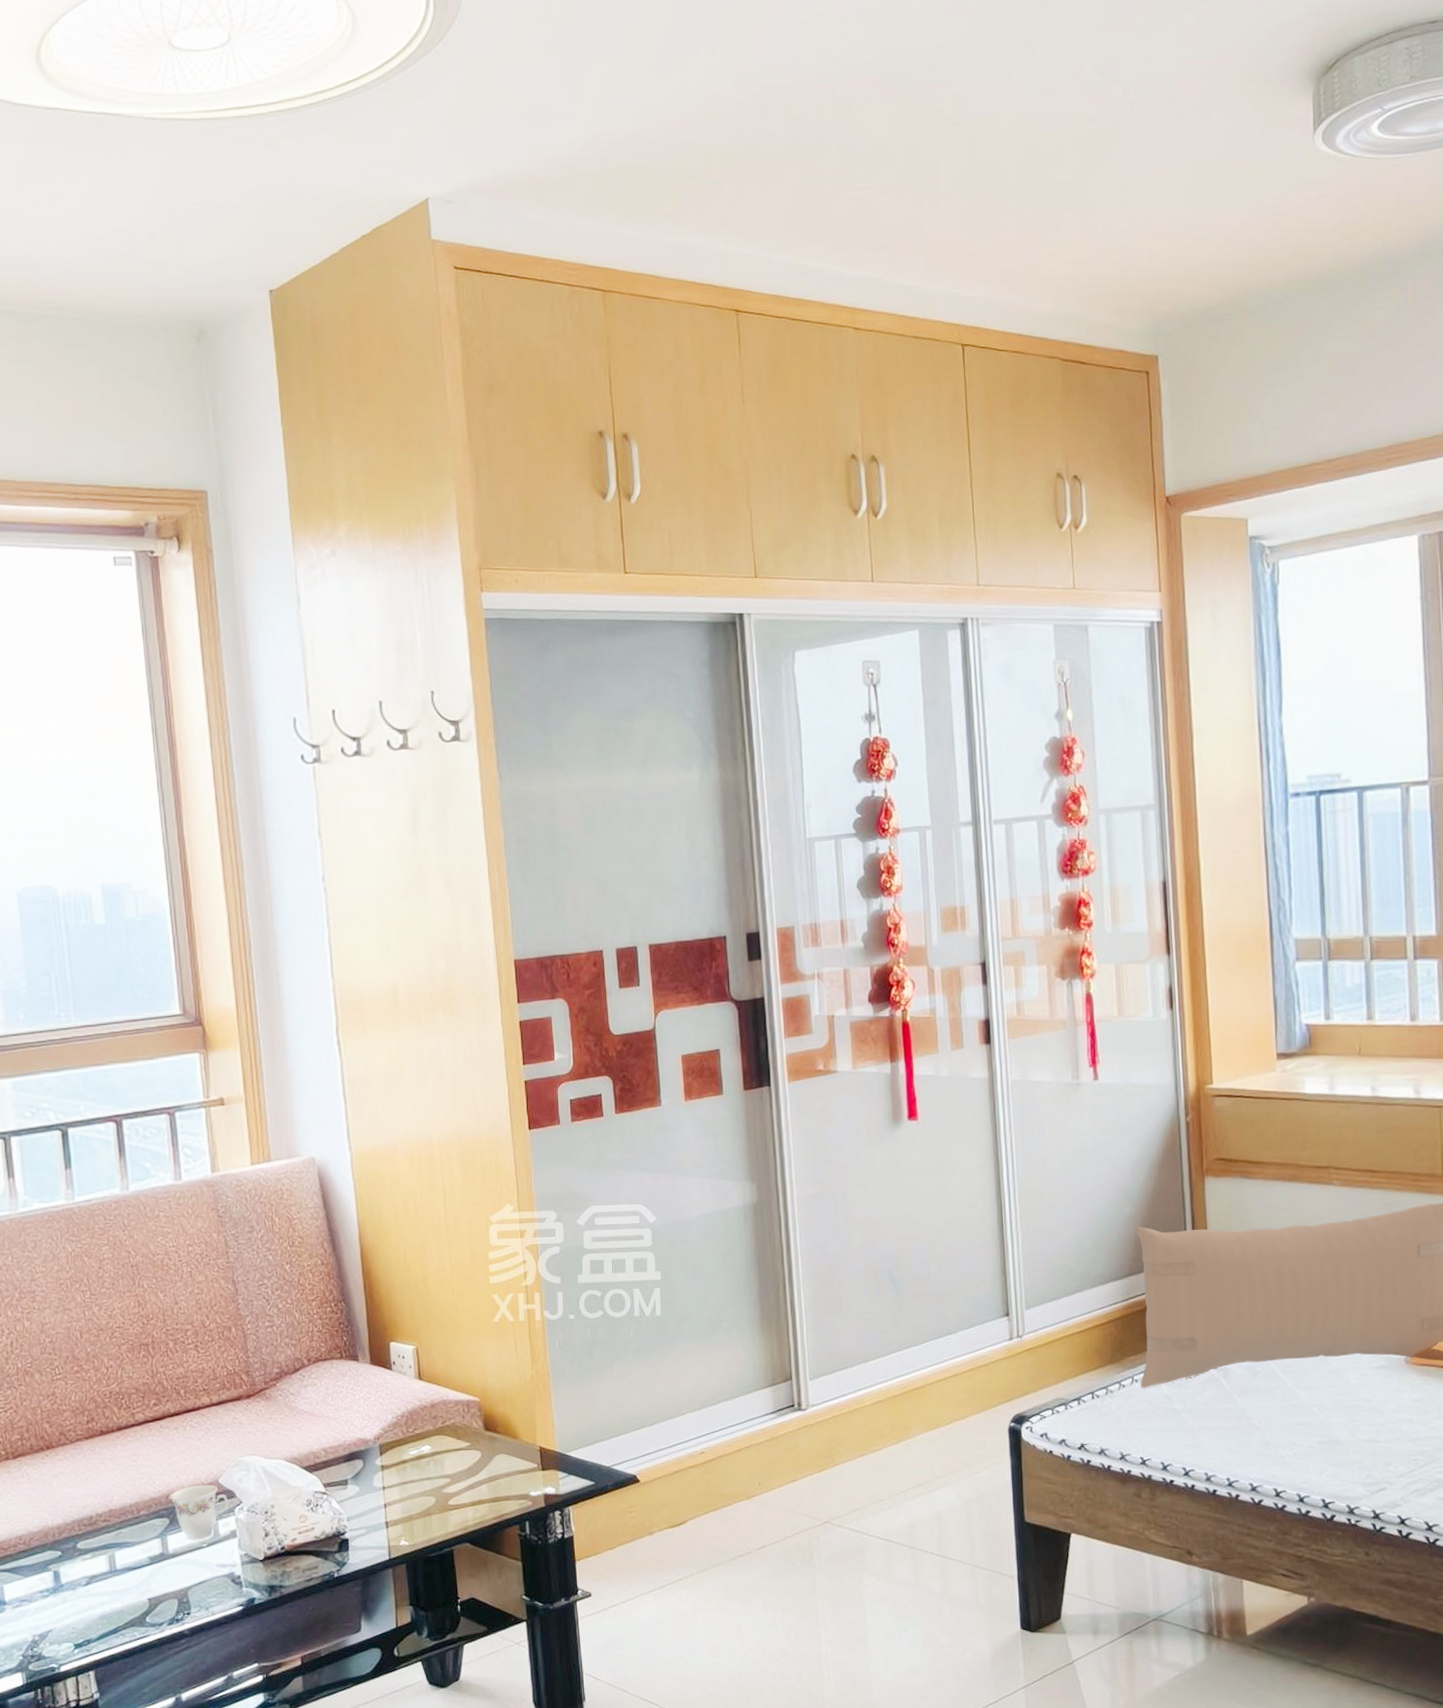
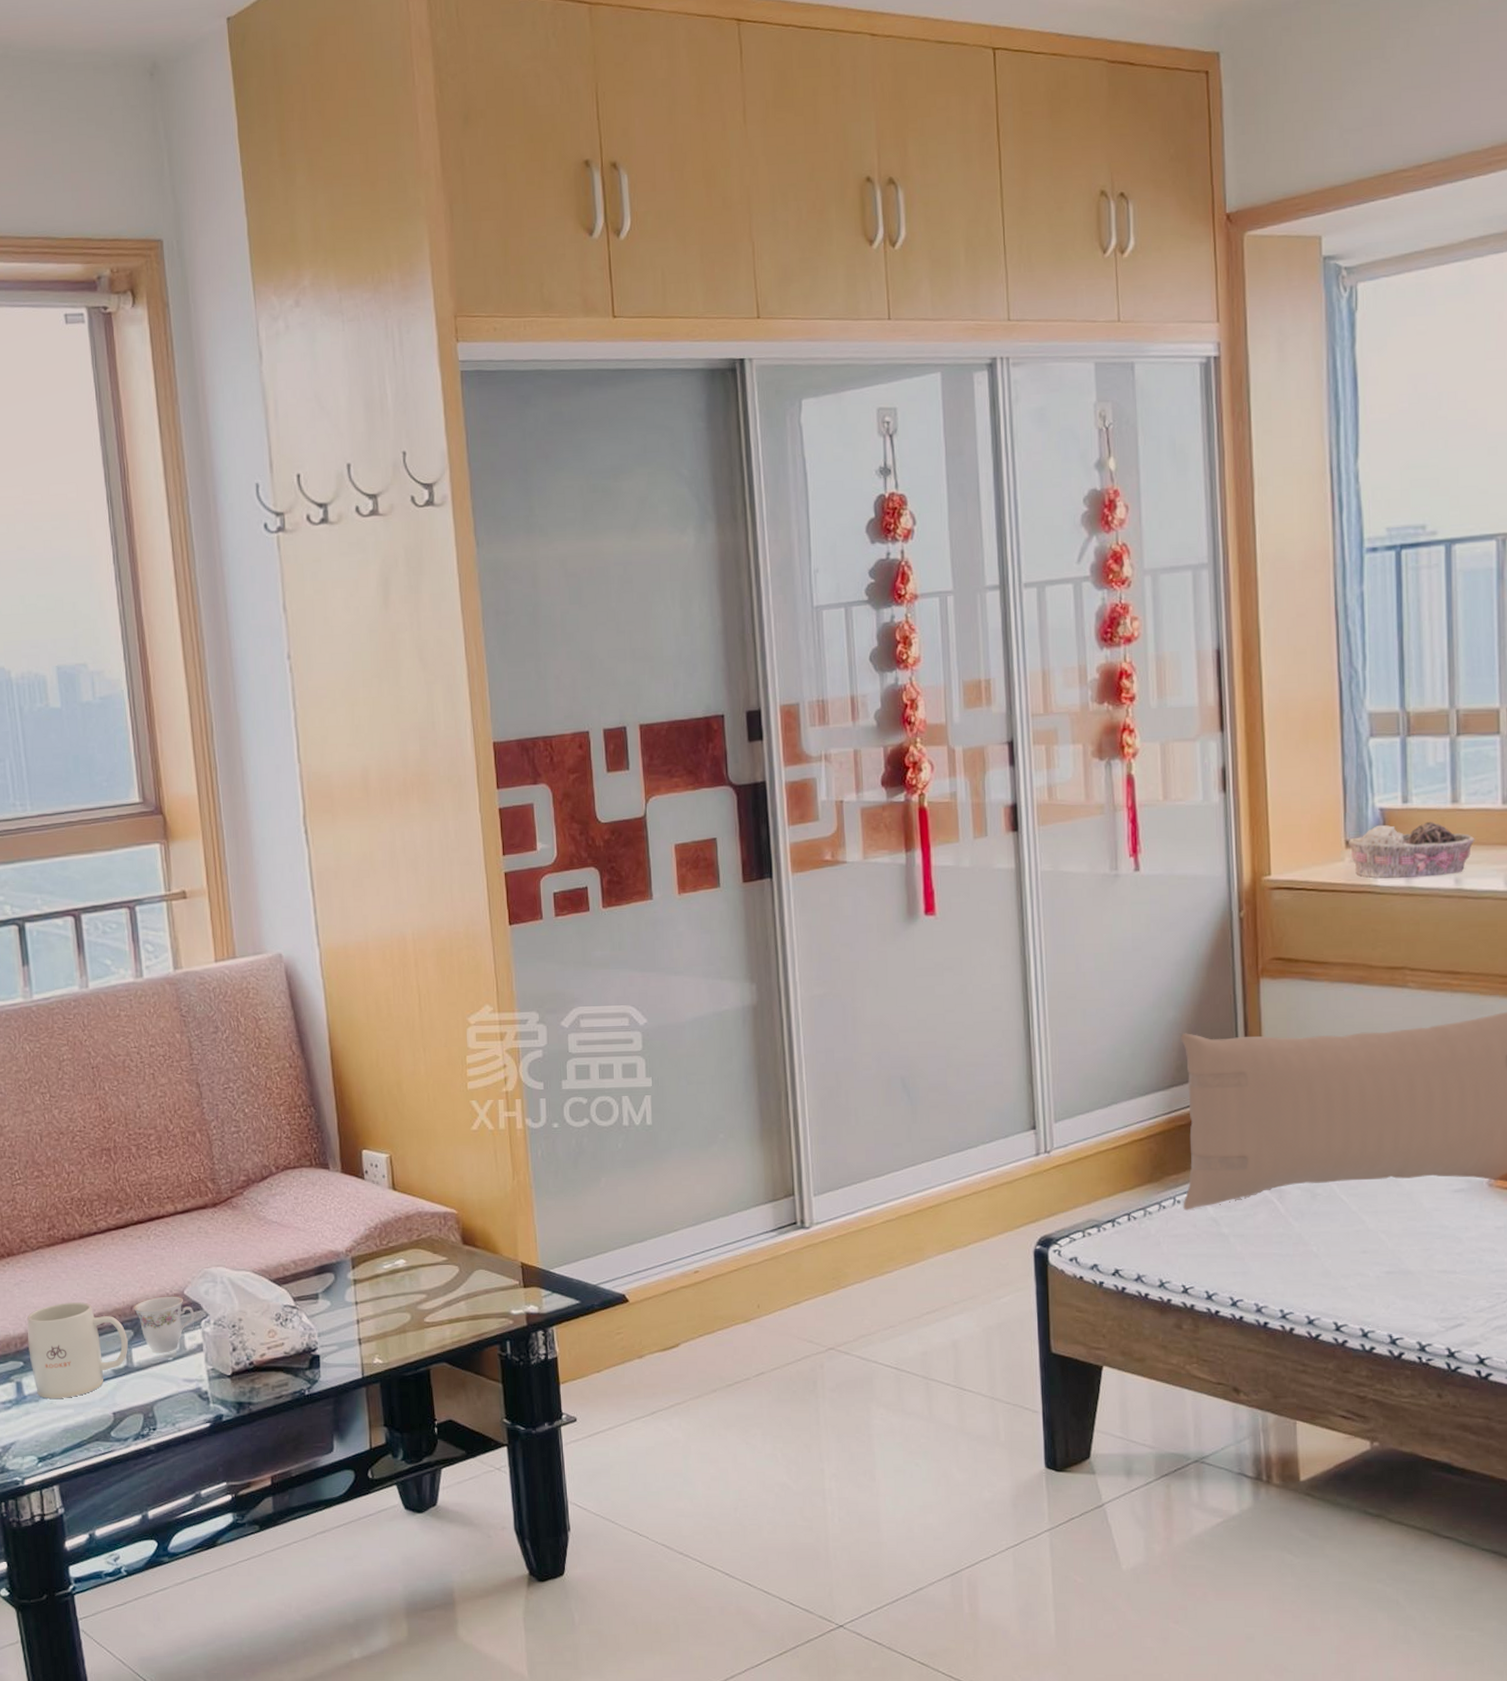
mug: none [65,1492,164,1587] -> present [27,1302,128,1399]
decorative basket: none [1280,1036,1388,1087] -> present [1349,821,1475,879]

